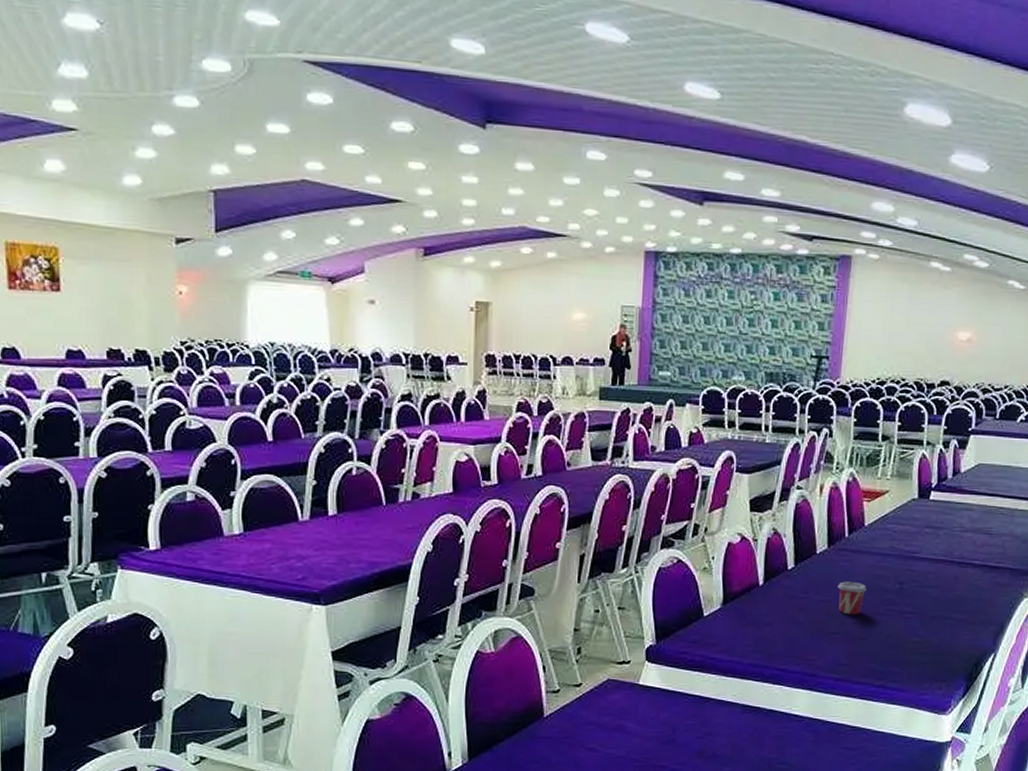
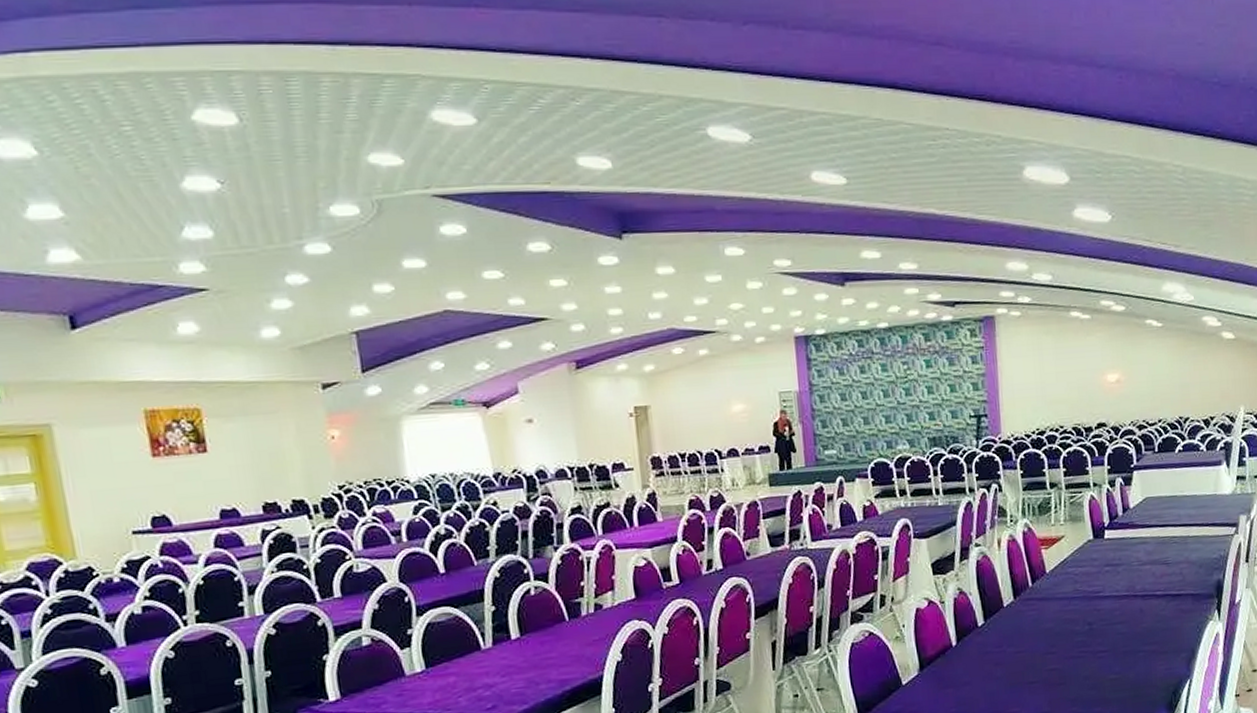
cup: present [837,581,867,615] -> none [1029,629,1058,663]

